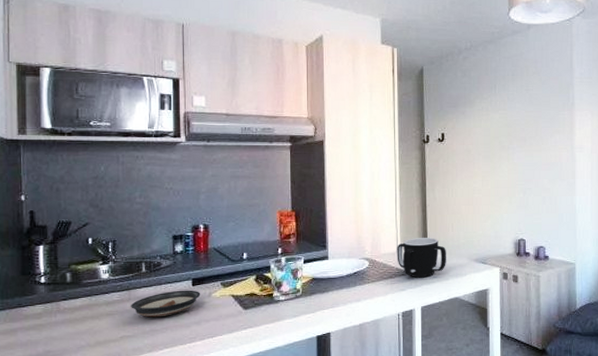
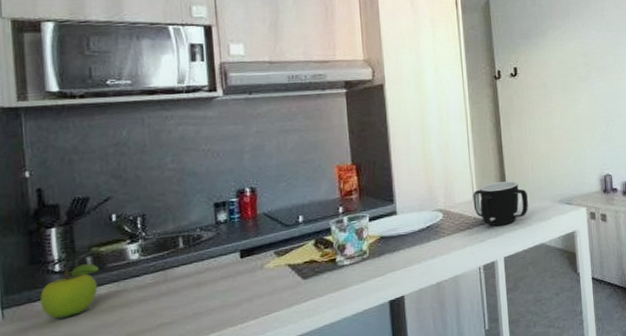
fruit: none [28,279,76,323] -> present [40,263,99,319]
saucer: present [131,290,201,318] -> none [168,263,251,299]

